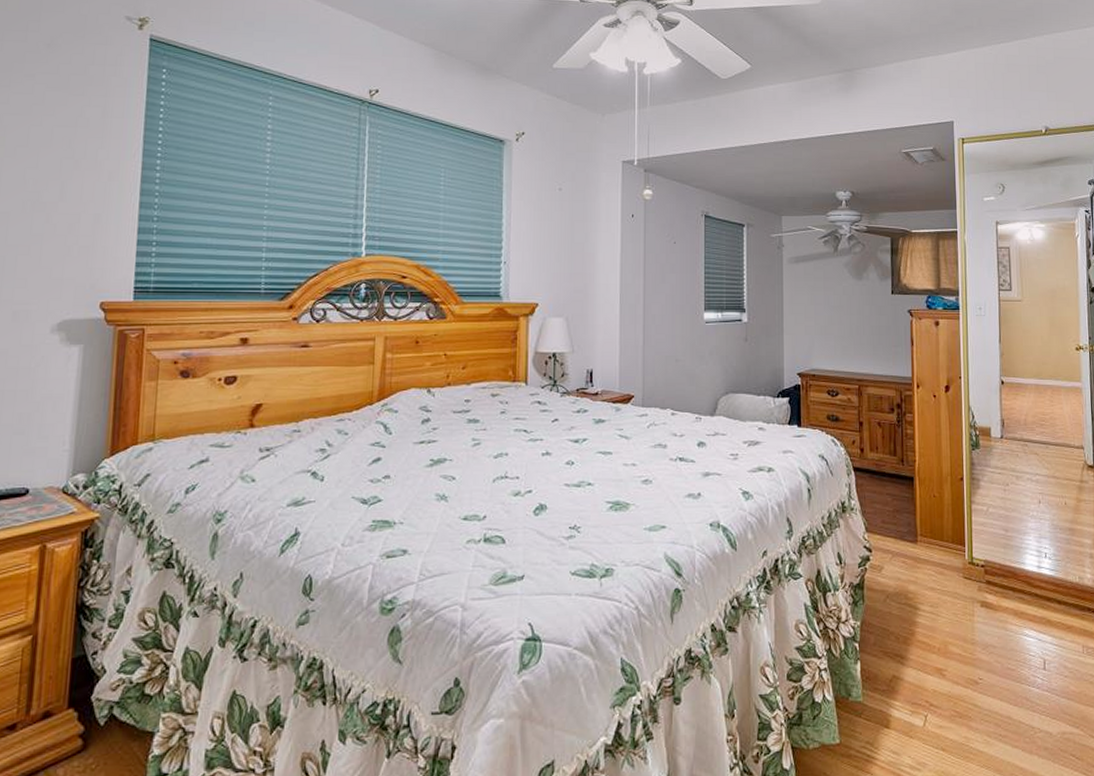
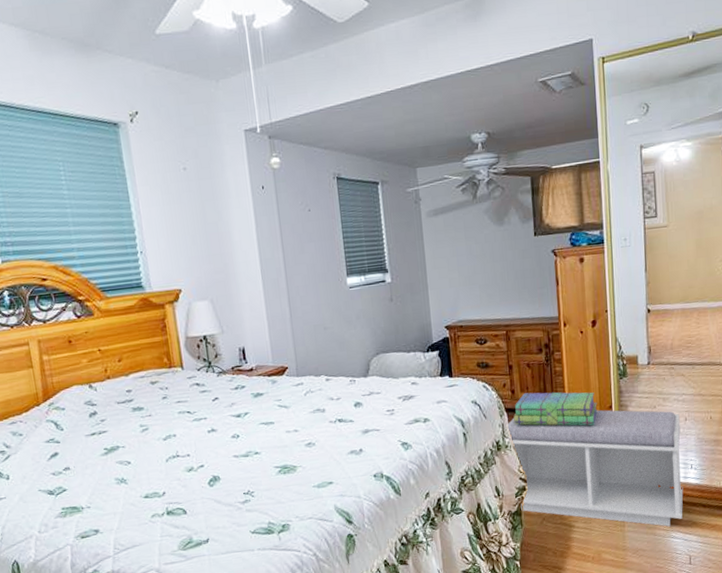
bench: none [854,479,1037,622] -> present [507,409,684,527]
stack of books: none [861,453,949,497] -> present [513,392,598,426]

